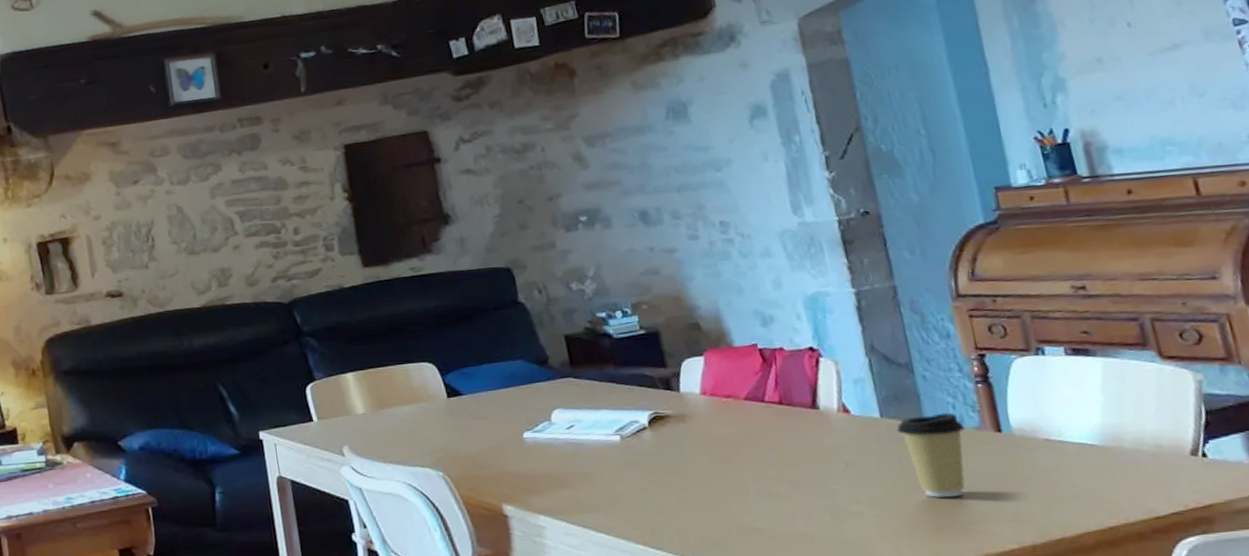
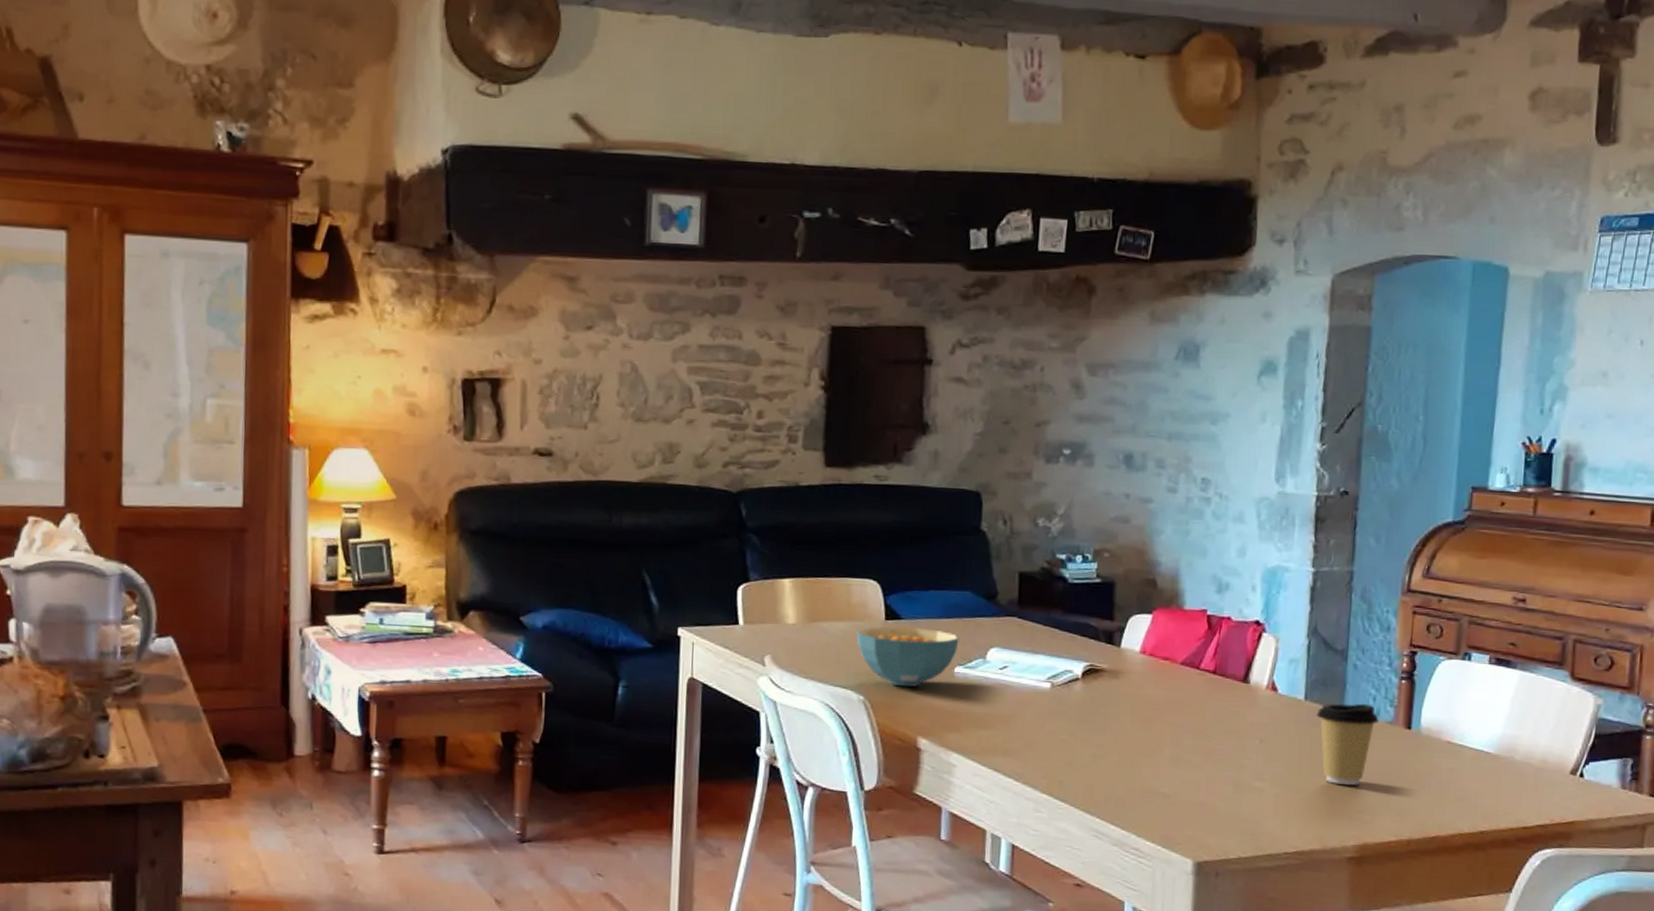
cereal bowl: none [423,400,522,459] -> present [856,626,959,687]

